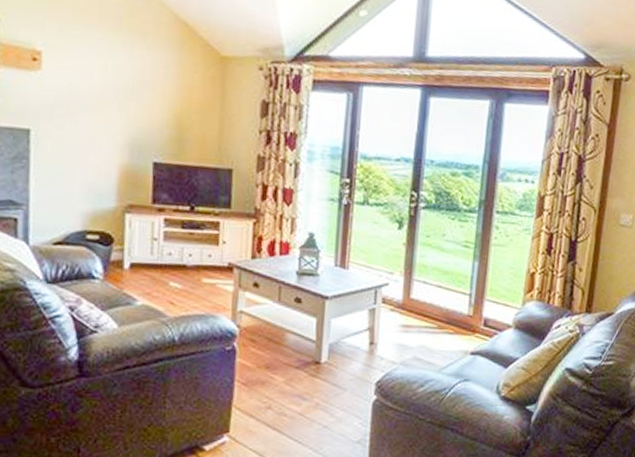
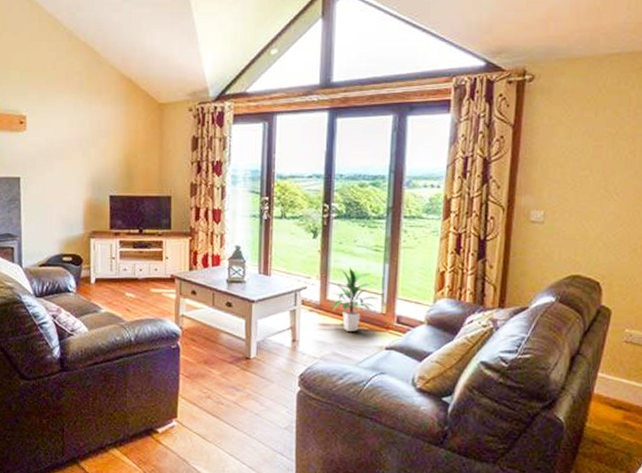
indoor plant: none [415,263,468,335] -> present [332,267,381,332]

